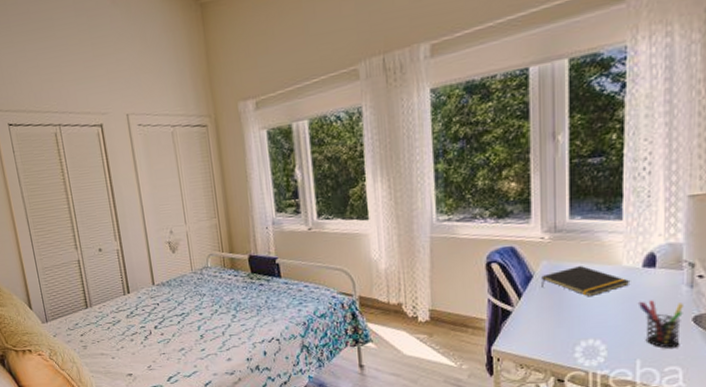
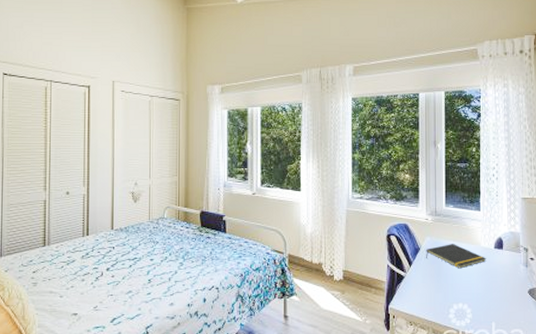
pen holder: present [637,300,684,348] -> none [492,275,522,314]

